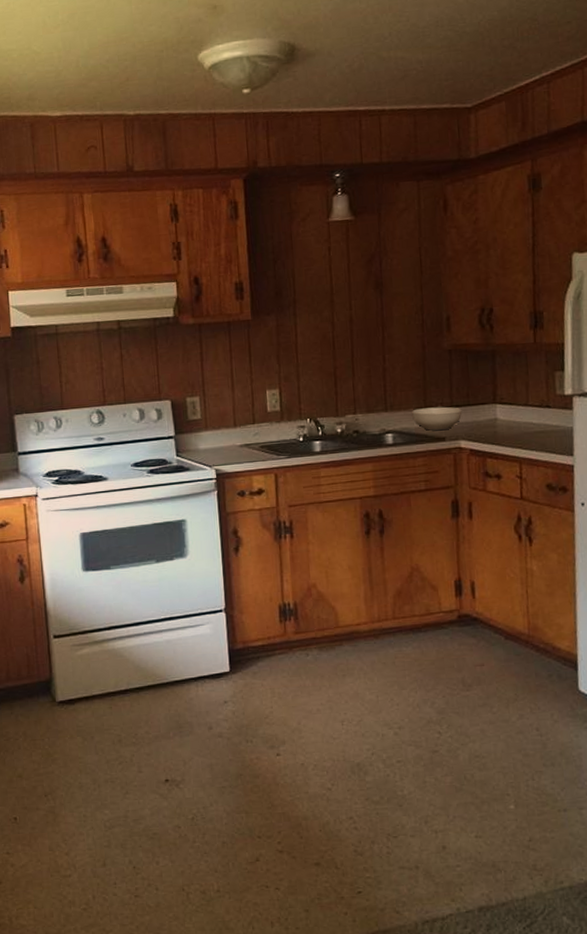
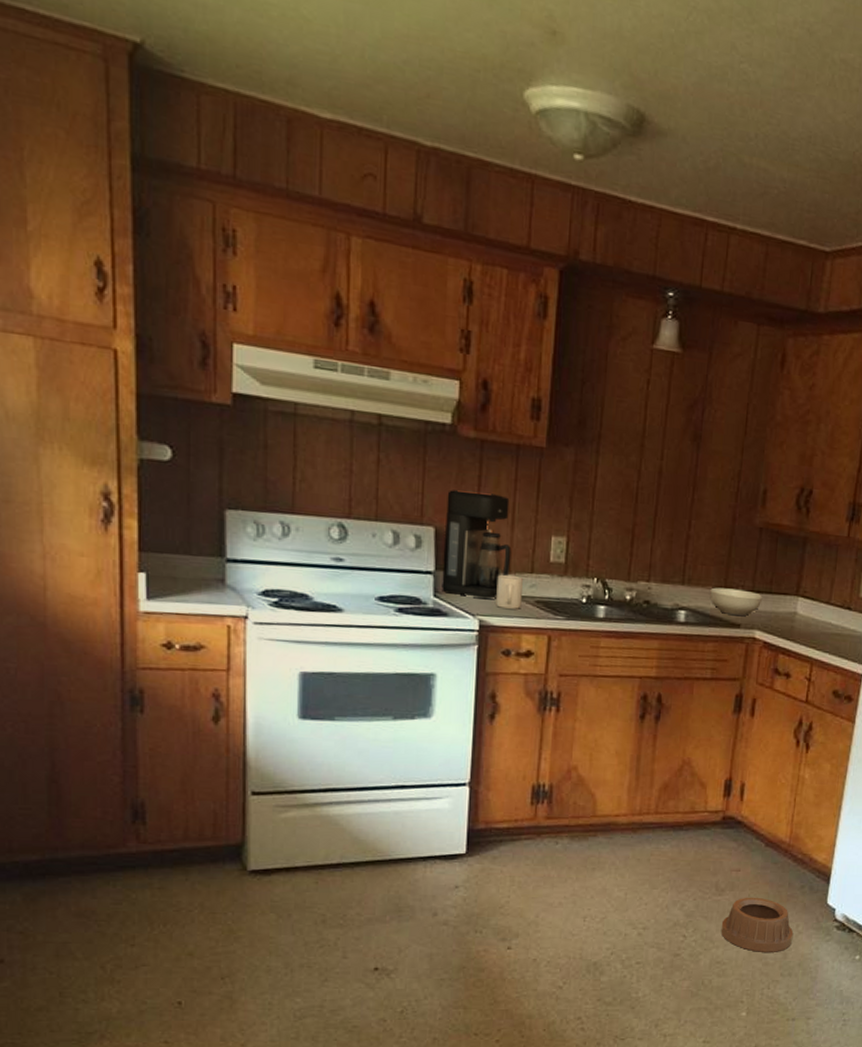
coffee maker: none [178,365,236,452] -> present [442,490,511,600]
mug: none [226,428,249,458] -> present [496,574,524,610]
pet bowl: none [474,689,550,744] -> present [721,897,794,952]

